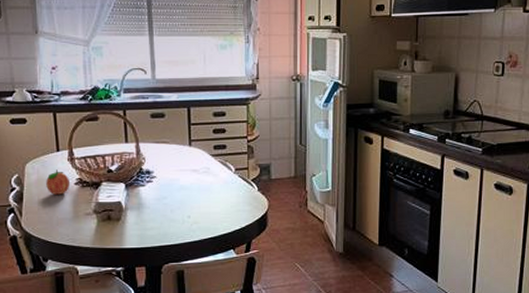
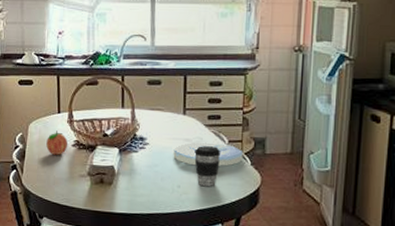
plate: none [181,172,250,195] -> present [173,142,243,166]
coffee cup: none [201,174,229,215] -> present [193,145,221,187]

